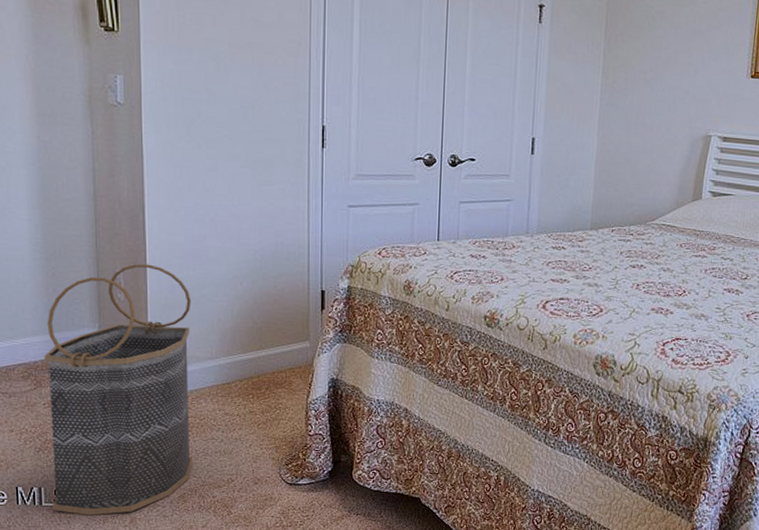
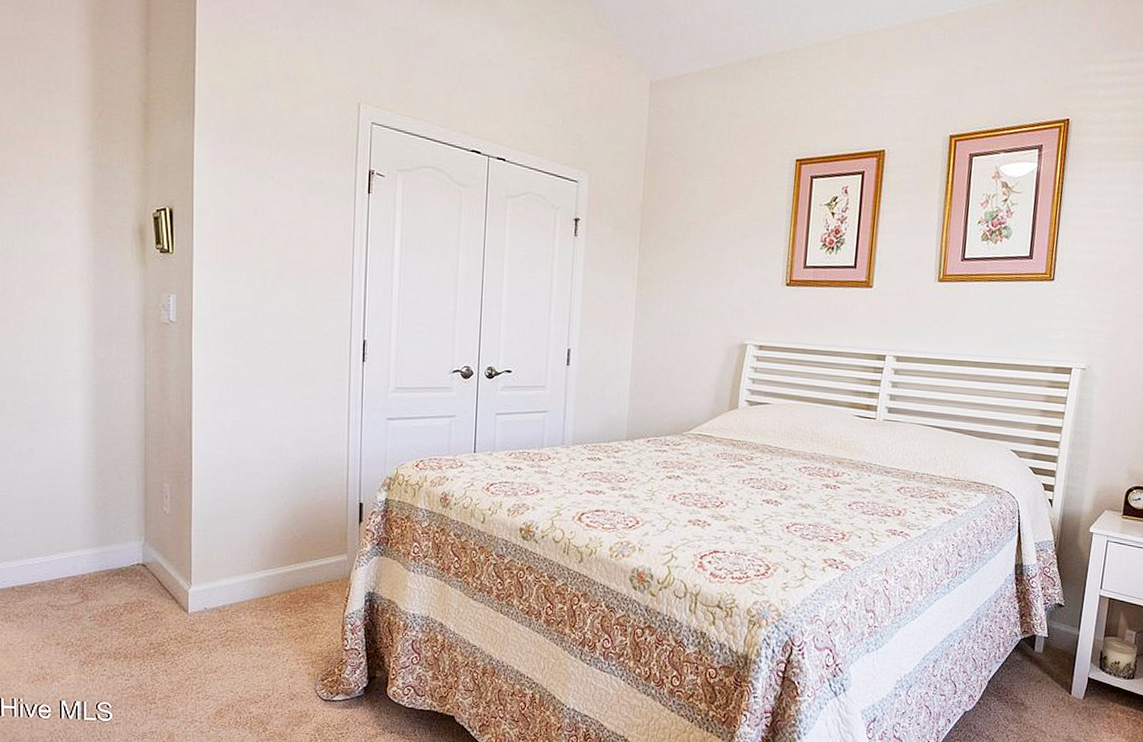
basket: present [44,263,192,516] -> none [92,477,234,731]

